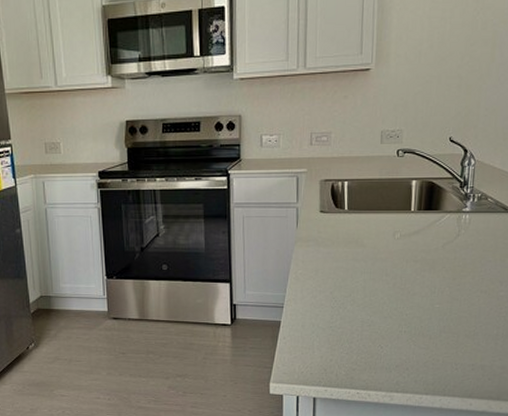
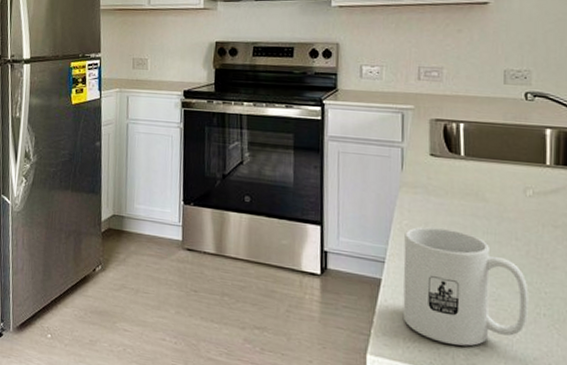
mug: none [298,272,394,365] -> present [402,226,529,347]

